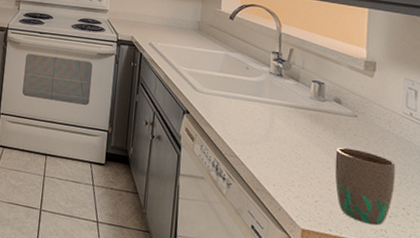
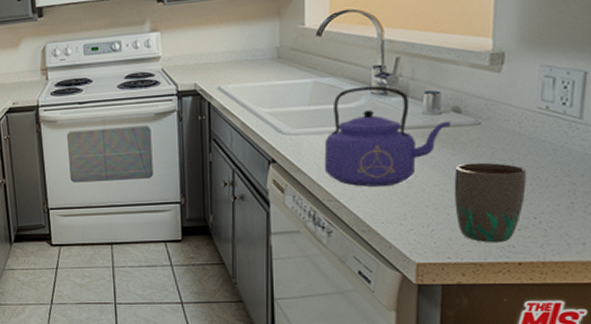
kettle: none [228,65,333,154] -> present [324,85,451,187]

